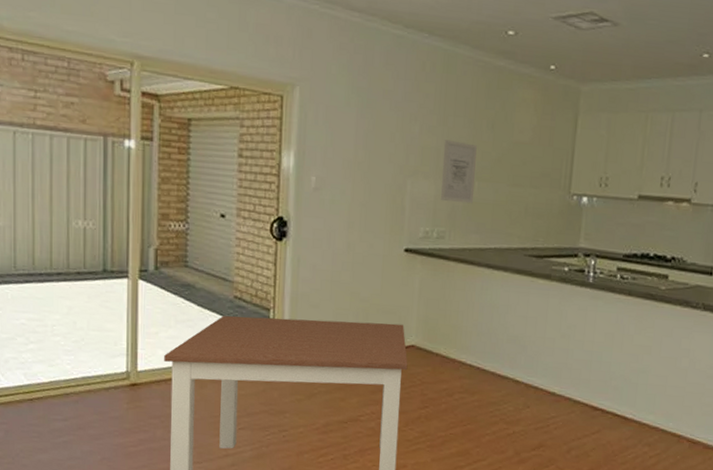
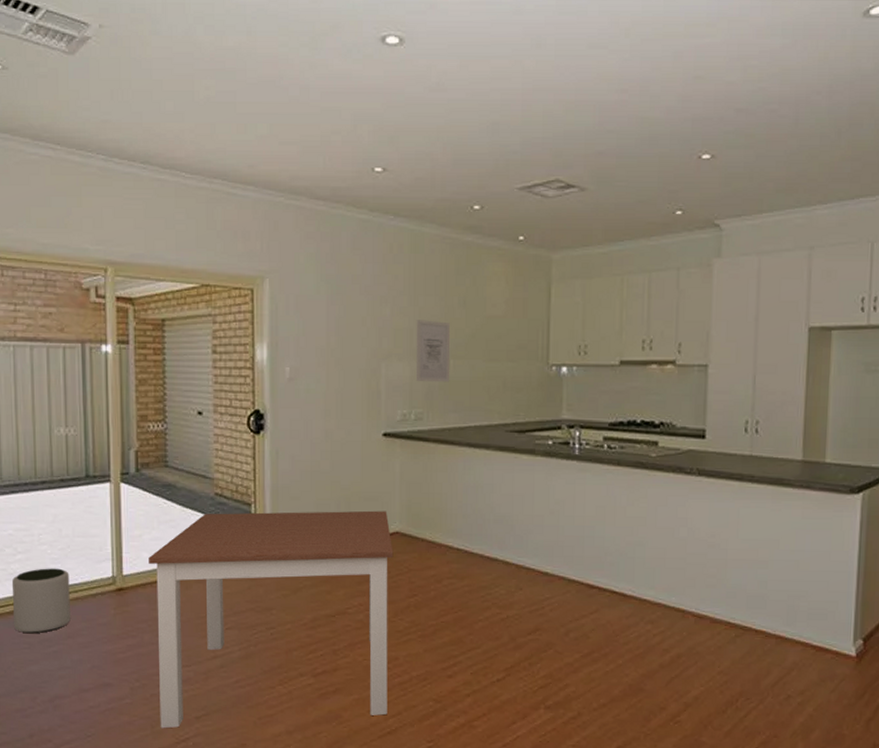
plant pot: none [22,359,83,423] -> present [11,568,71,634]

